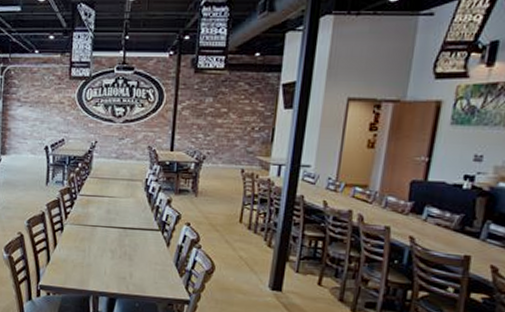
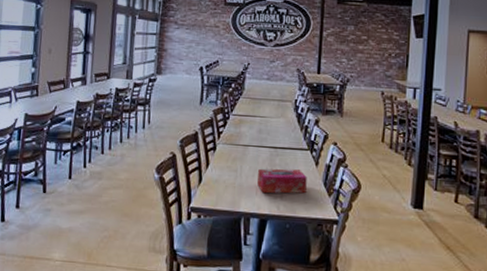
tissue box: none [106,248,158,274] -> present [257,168,307,194]

